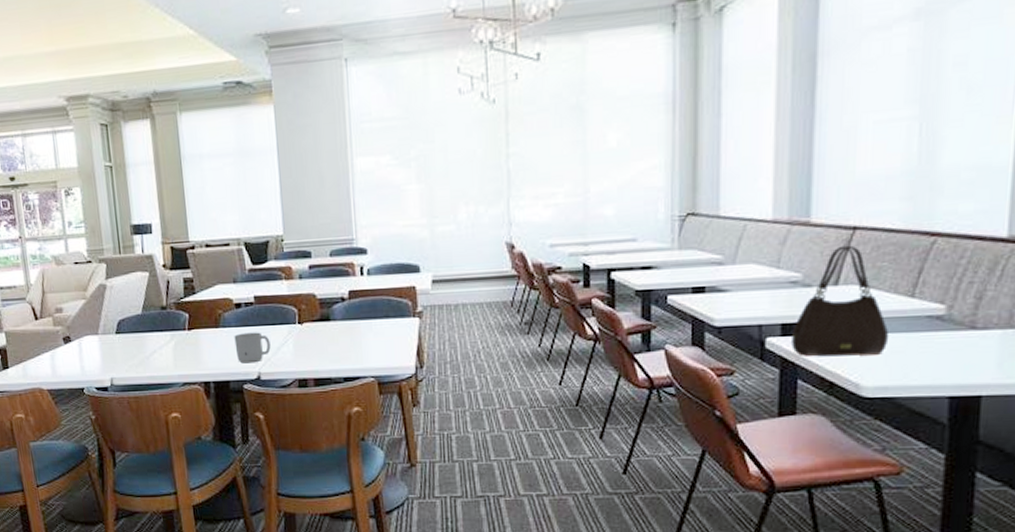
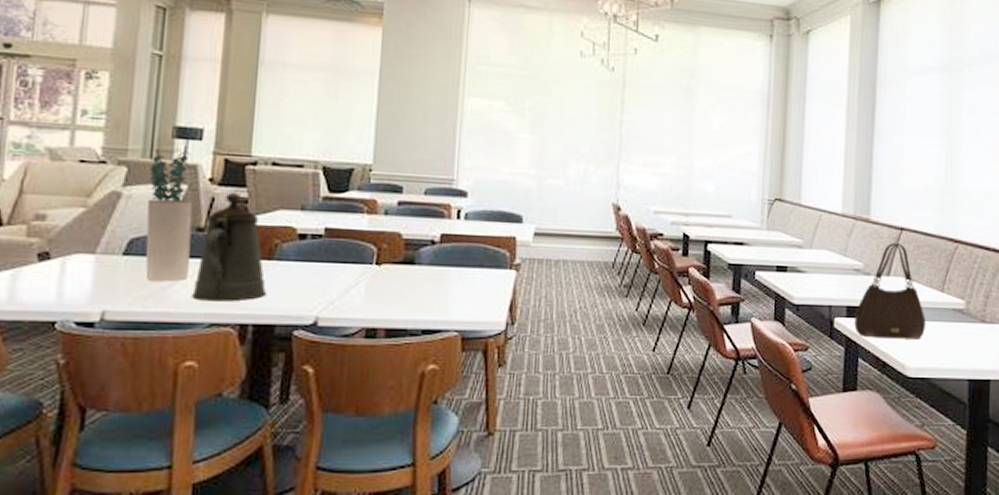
vase: none [120,240,163,353] -> present [145,146,193,283]
coffee pot: none [167,275,220,365] -> present [192,193,267,302]
mug: present [234,332,271,364] -> none [290,269,337,306]

